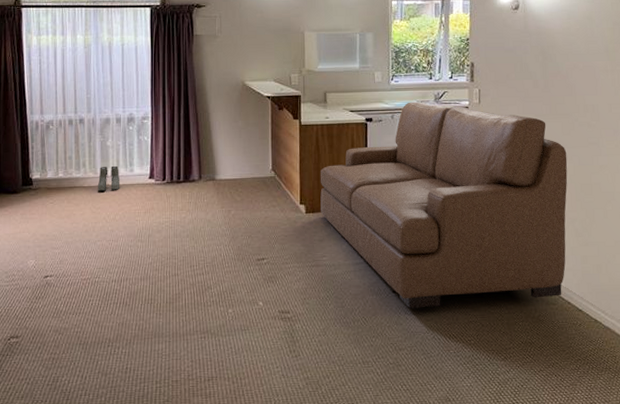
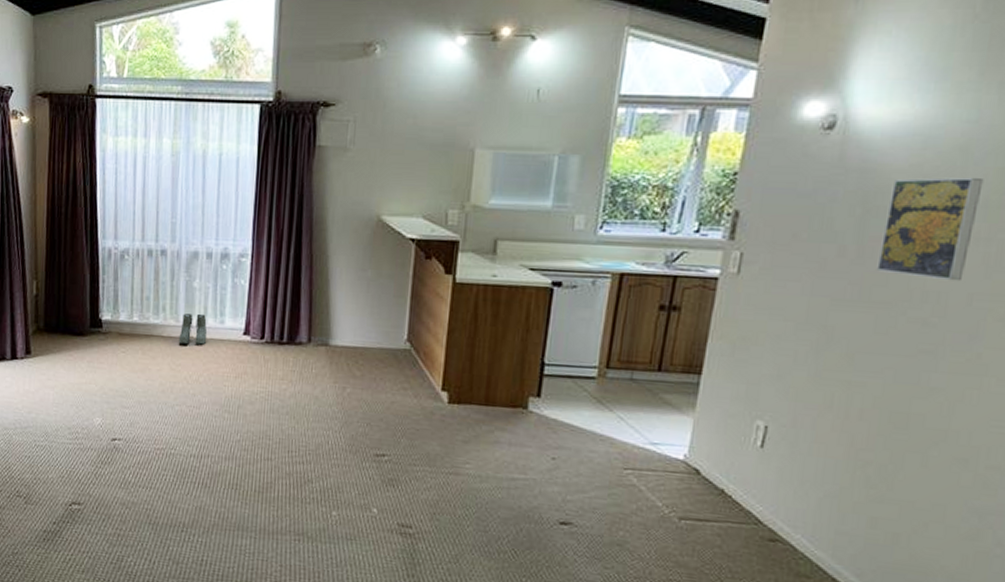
sofa: present [320,102,568,308] -> none [470,263,876,568]
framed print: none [556,35,604,98] -> present [876,177,984,282]

